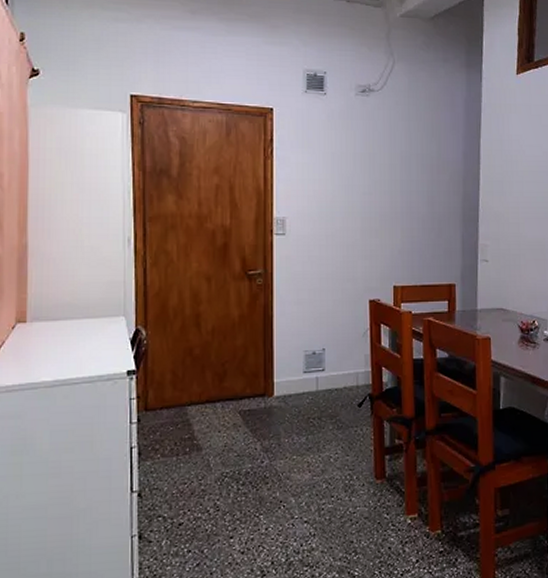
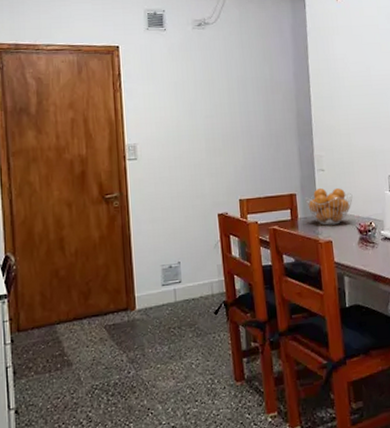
fruit basket: none [465,279,517,321] -> present [305,187,353,226]

